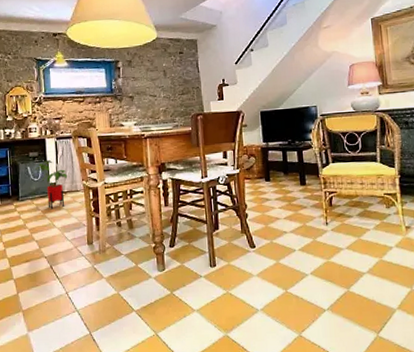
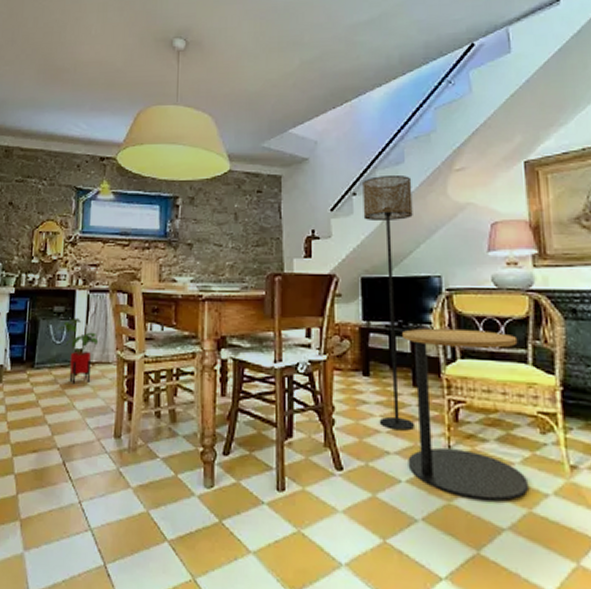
floor lamp: none [257,33,304,217] -> present [363,174,416,431]
side table: none [291,142,380,257] -> present [402,328,530,502]

